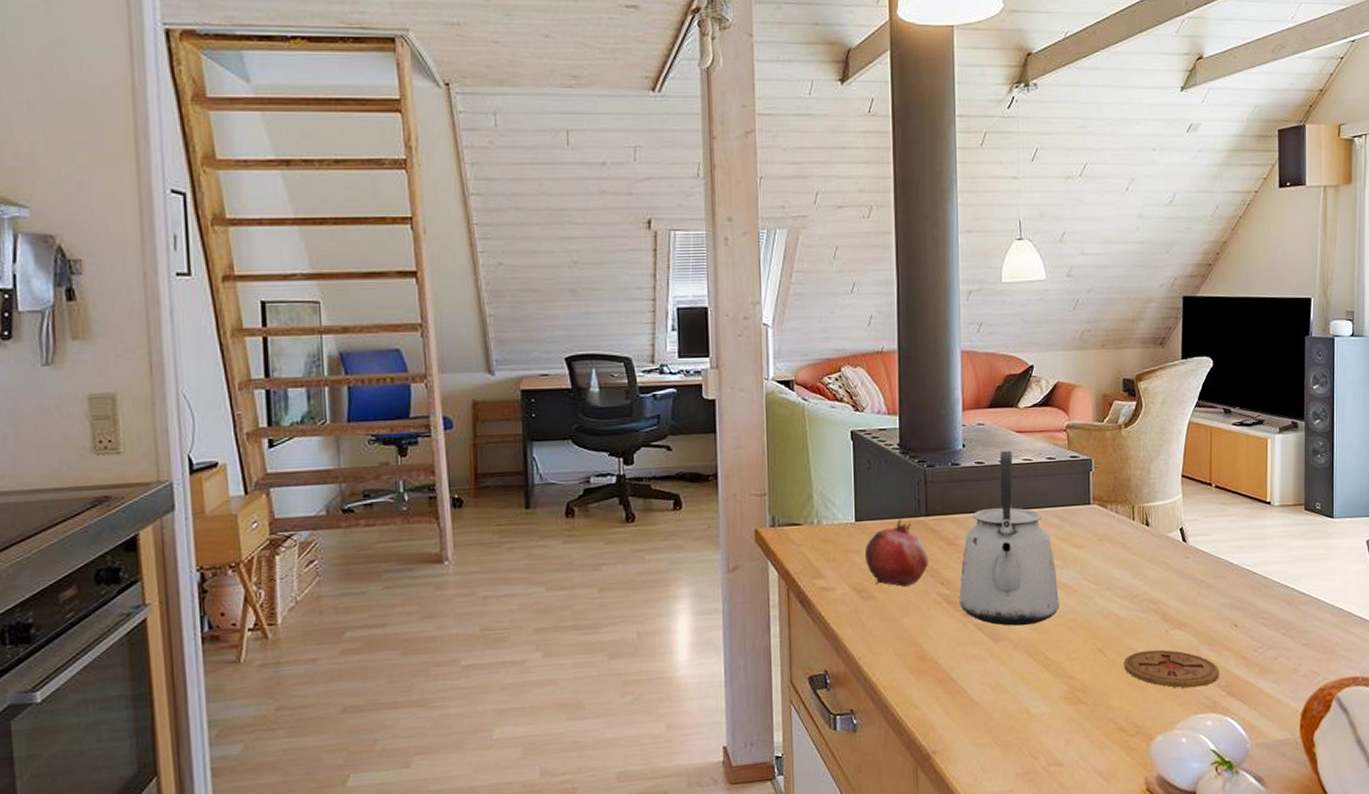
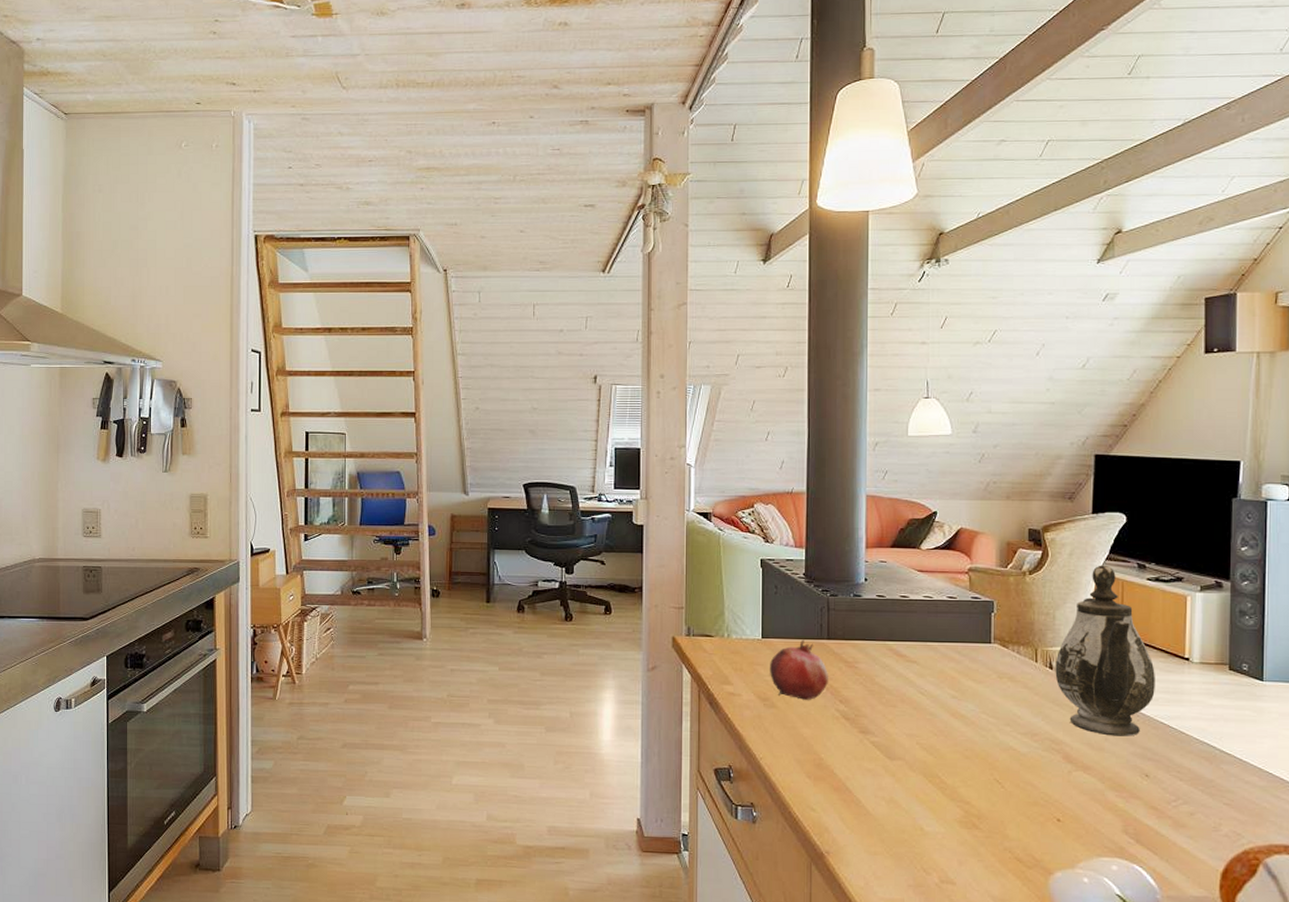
kettle: present [959,450,1059,626] -> none [857,587,956,749]
coaster: present [1124,649,1219,688] -> none [1022,788,1127,831]
teapot: none [1151,412,1242,589] -> present [1055,565,1155,737]

